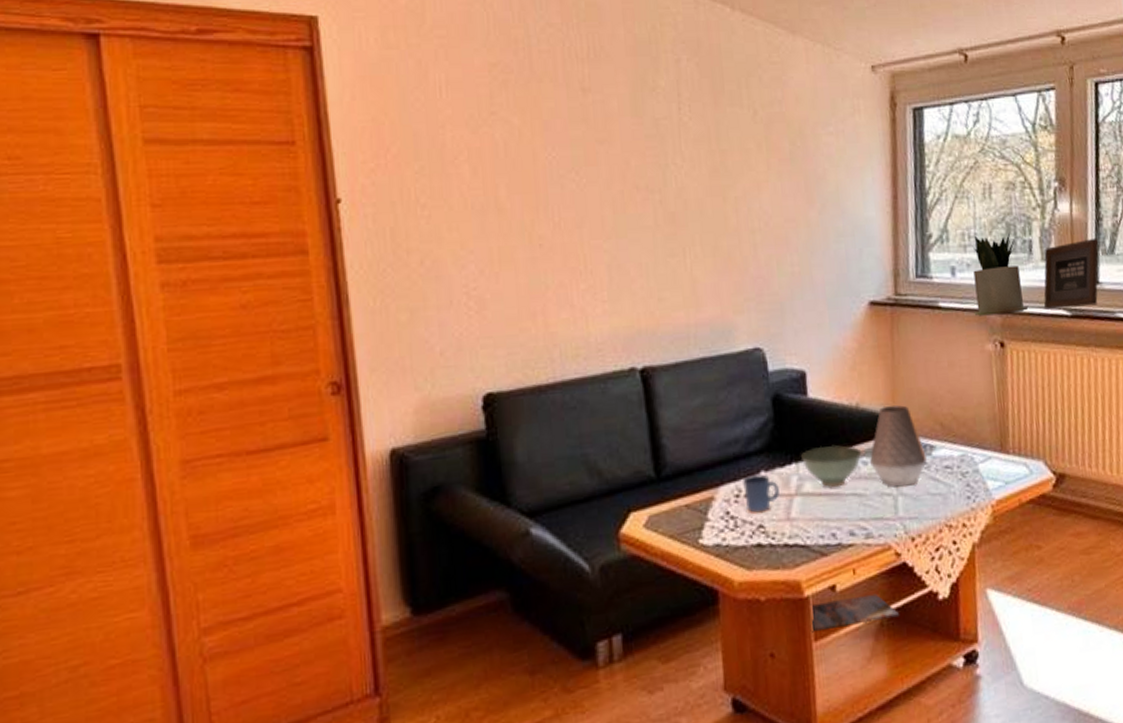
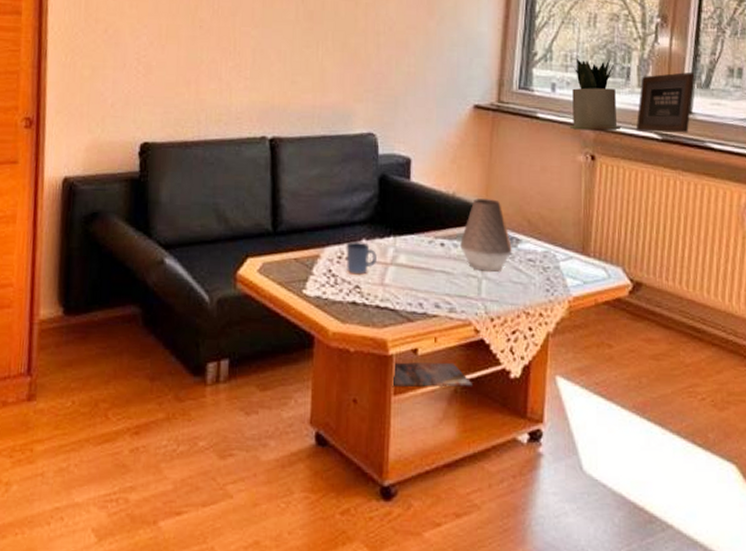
bowl: present [800,444,862,487] -> none [398,225,454,262]

